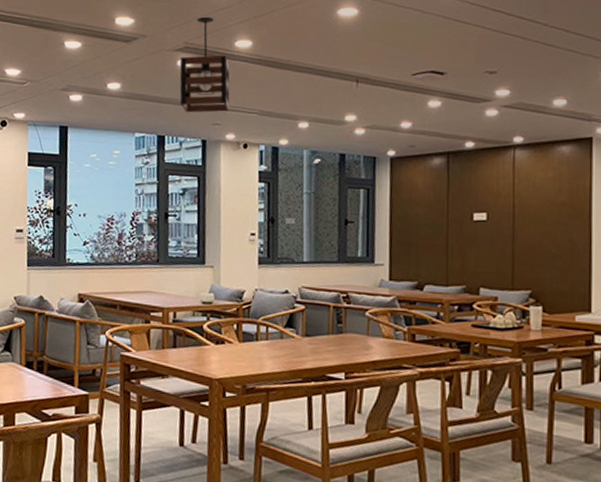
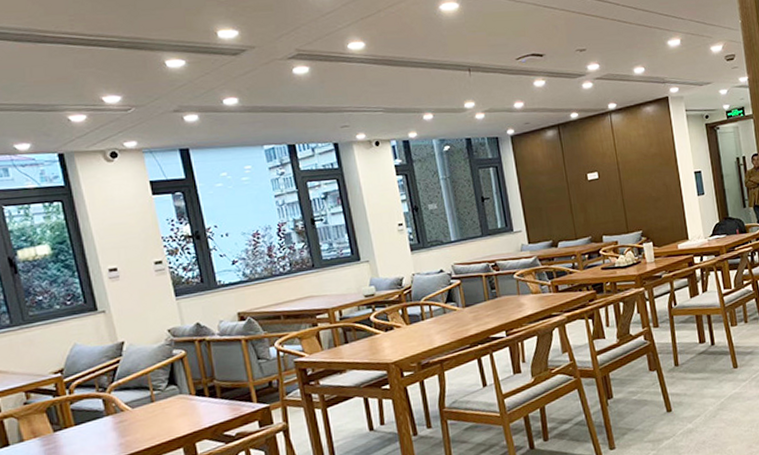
pendant light: present [179,16,230,113] -> none [295,22,356,119]

